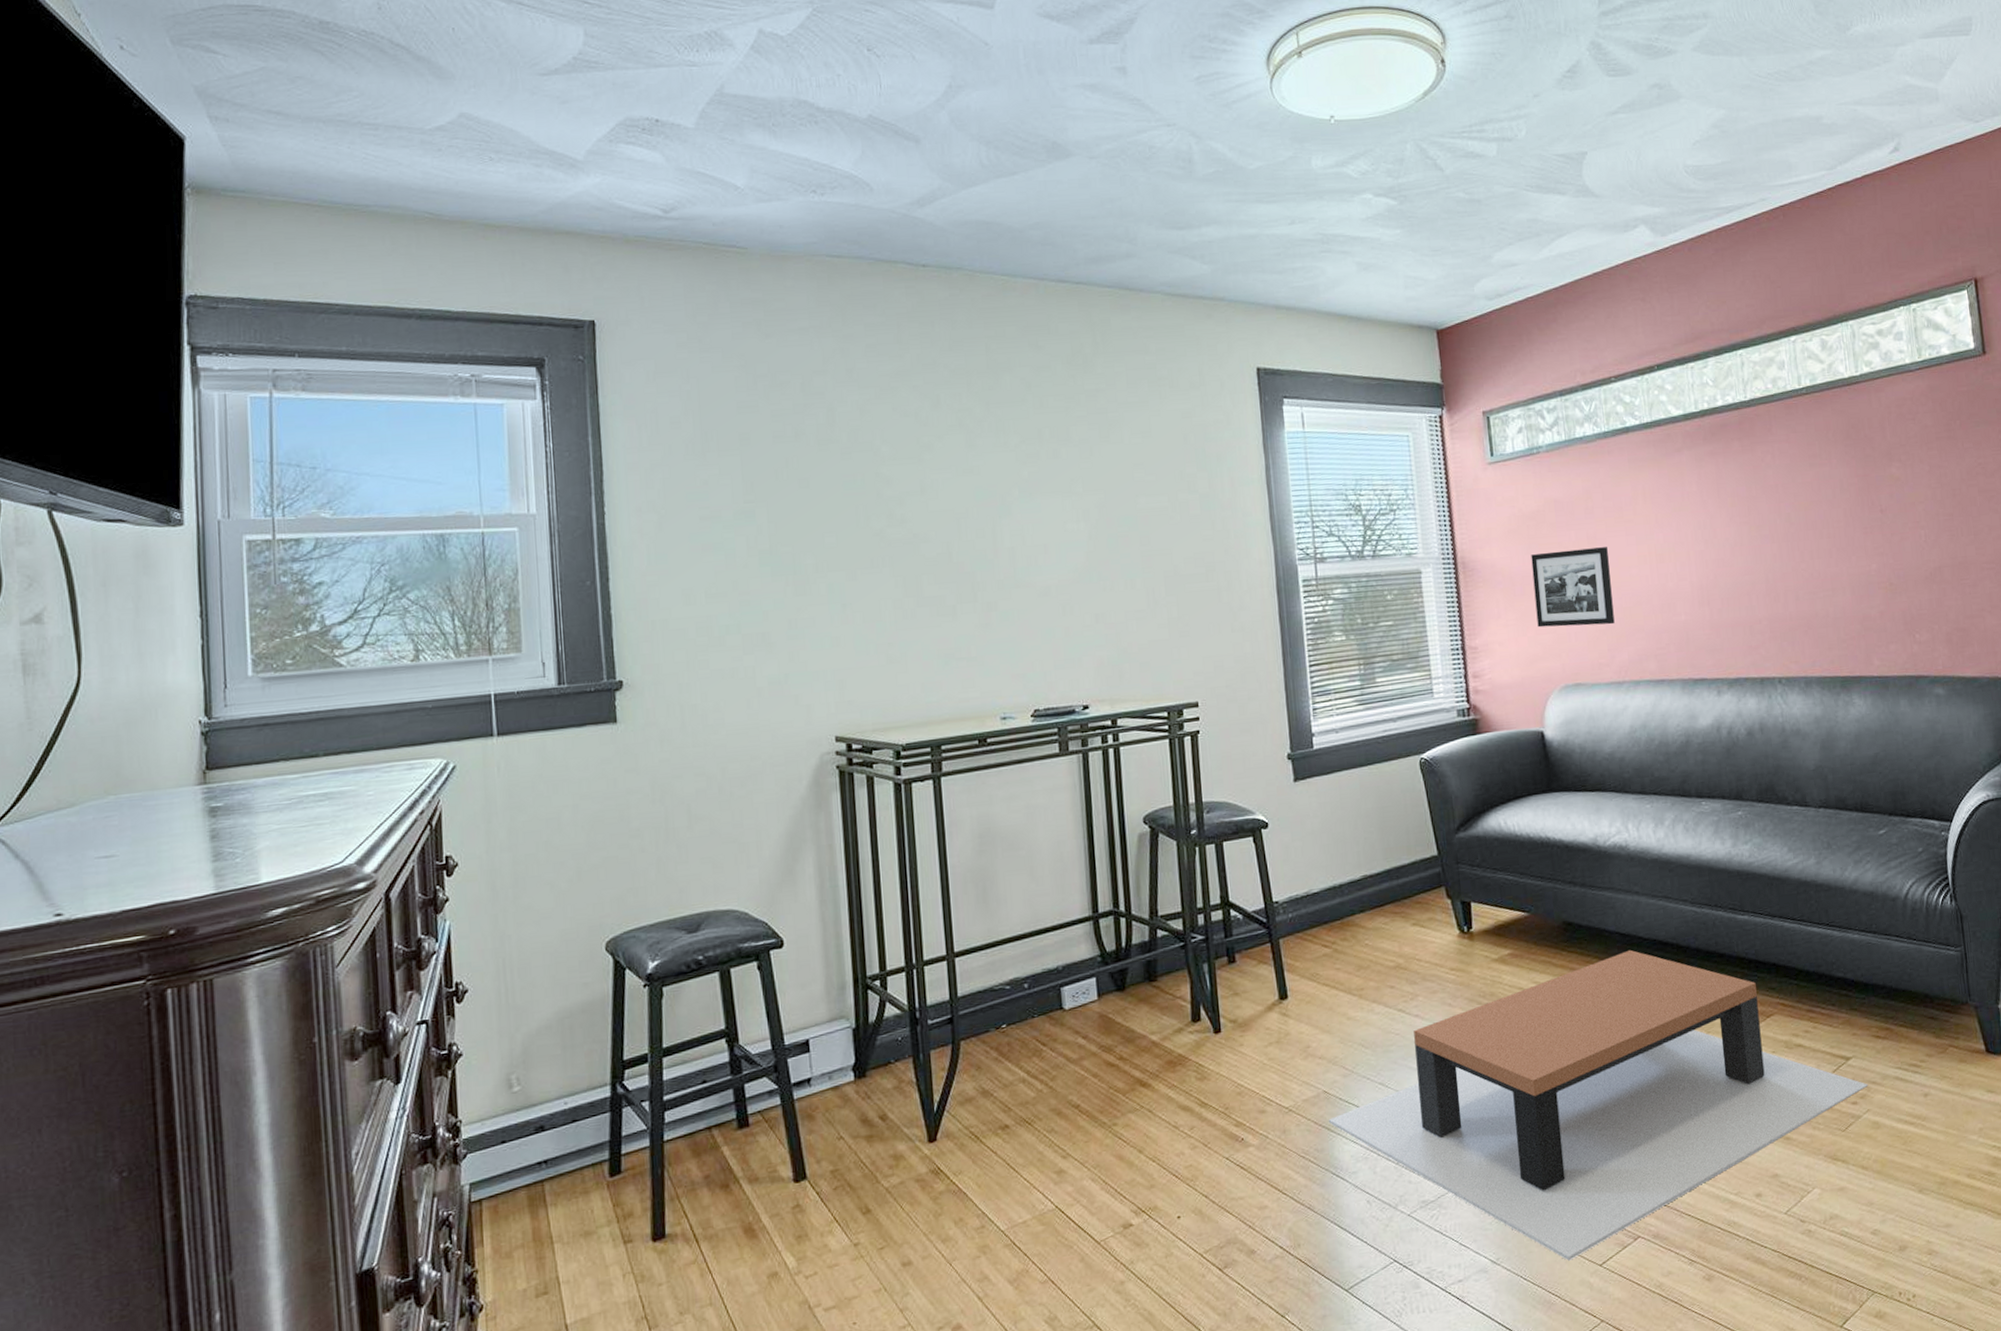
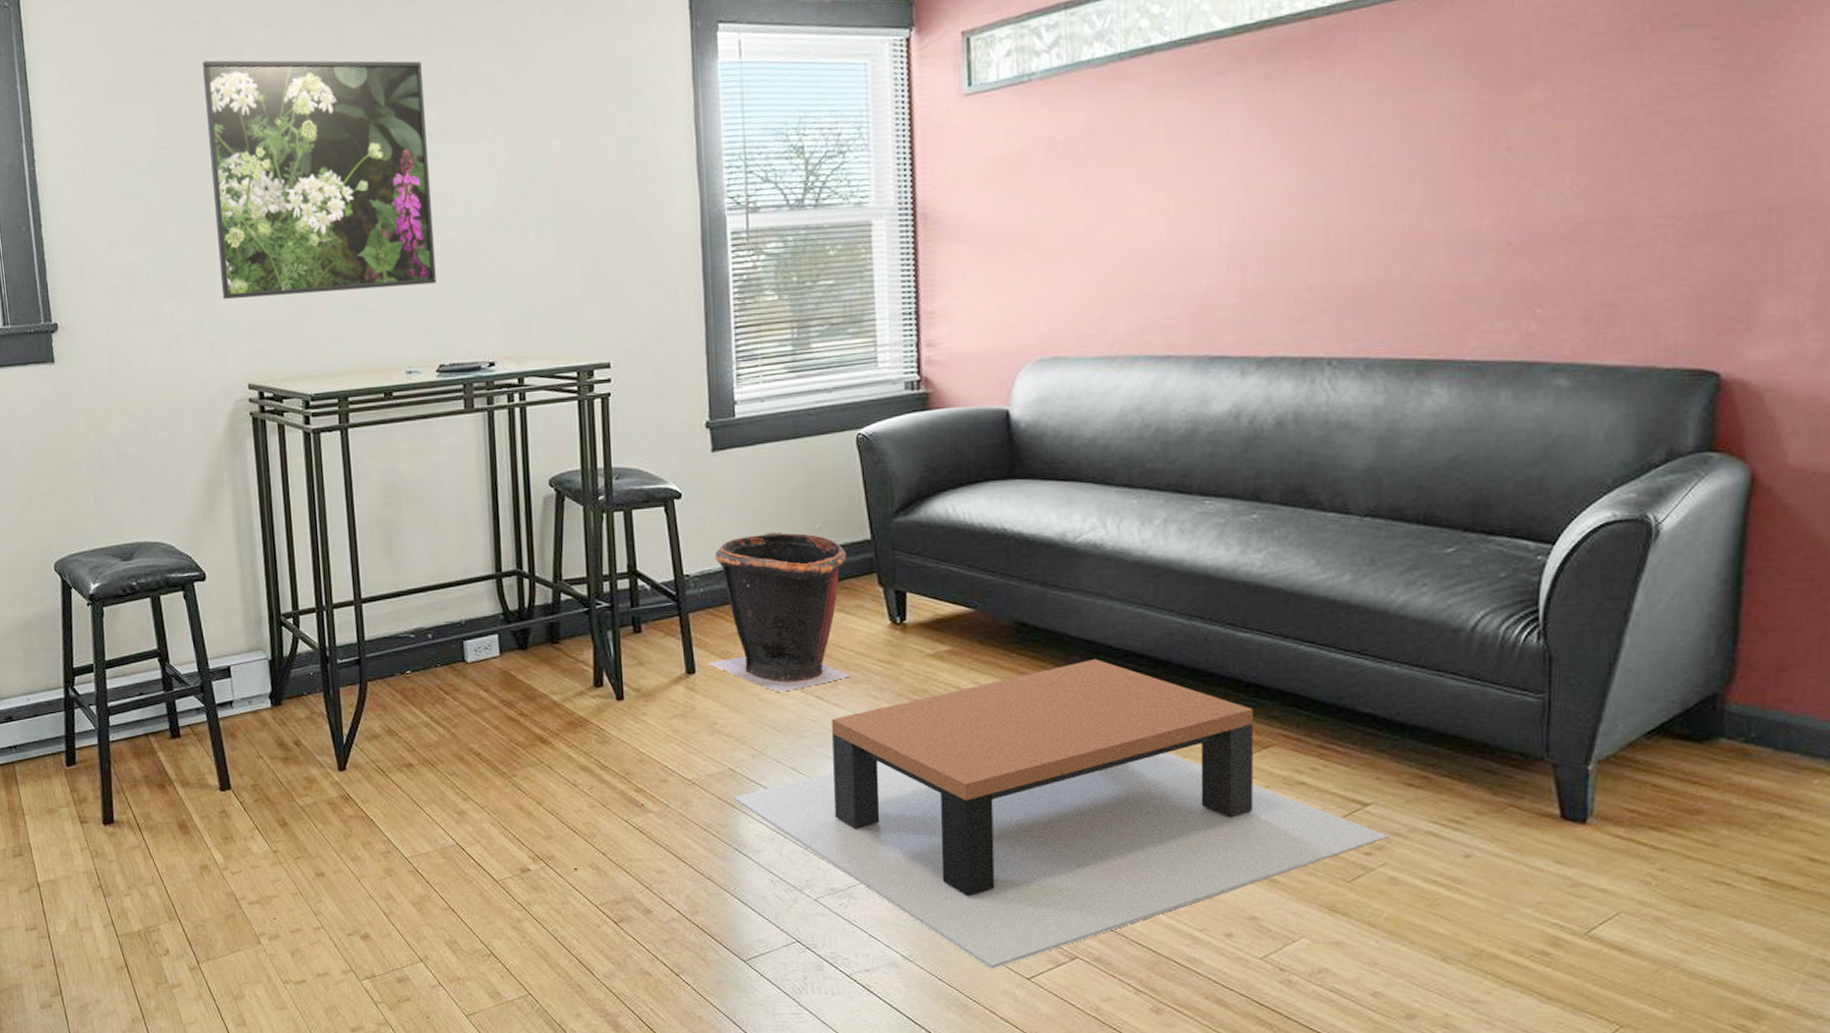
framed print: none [794,418,1031,651] -> present [202,60,437,299]
waste bin: none [1299,844,1428,1009] -> present [708,524,850,692]
picture frame: present [1531,547,1615,628] -> none [1010,195,1112,291]

